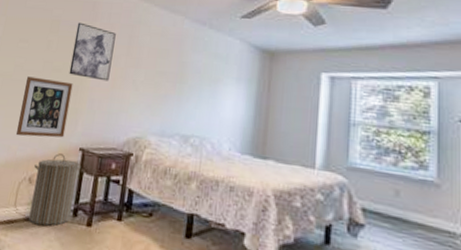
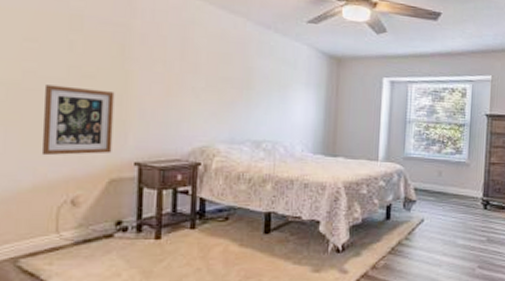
laundry hamper: present [29,153,82,226] -> none [76,171,140,247]
wall art: present [69,22,116,81] -> none [106,19,164,89]

